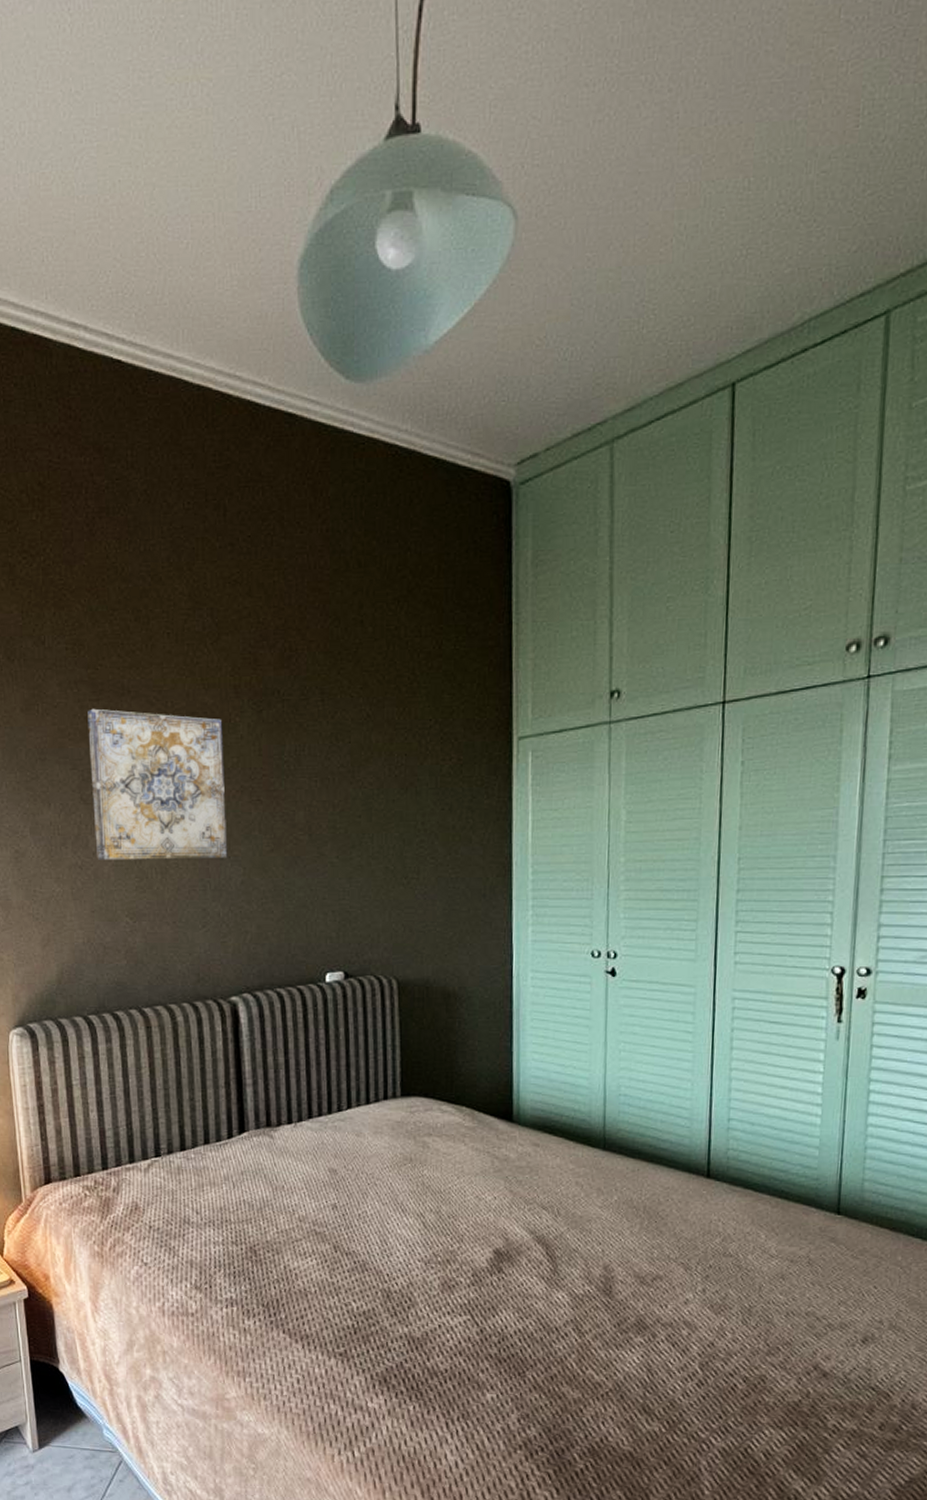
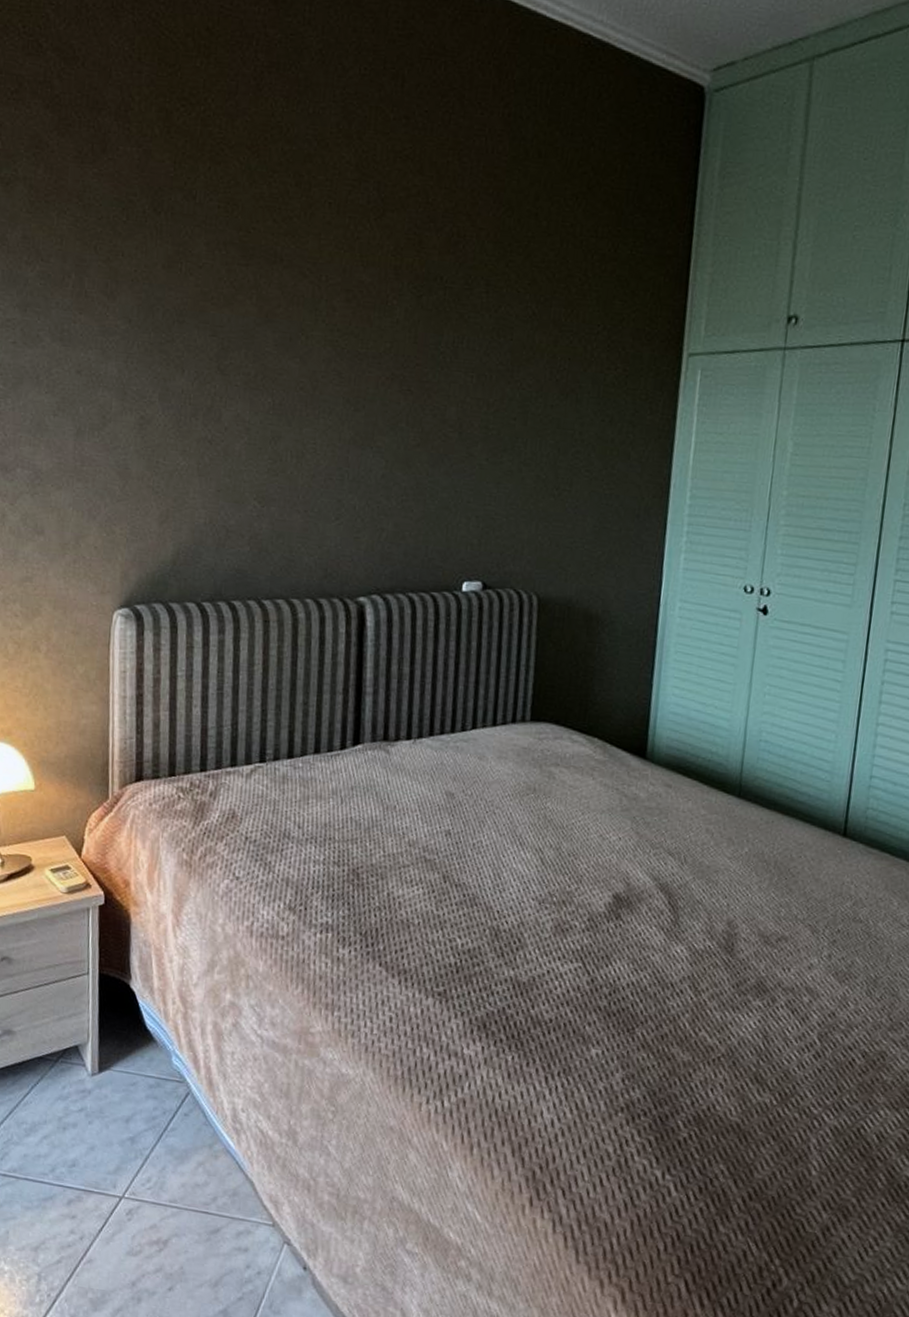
wall art: present [87,708,228,860] -> none [229,273,378,448]

